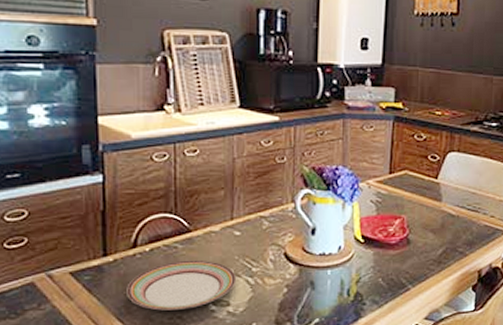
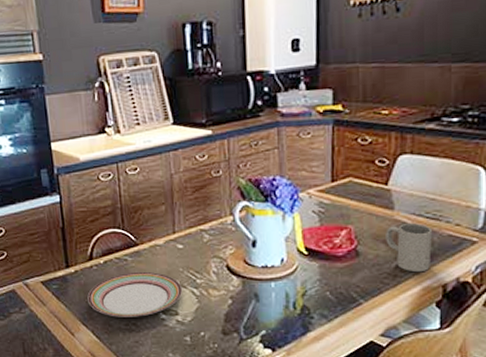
mug: none [433,214,471,259] -> present [385,223,432,273]

